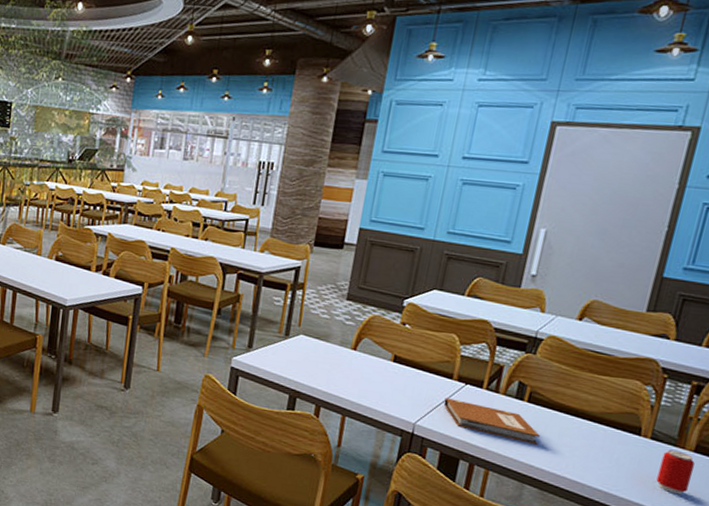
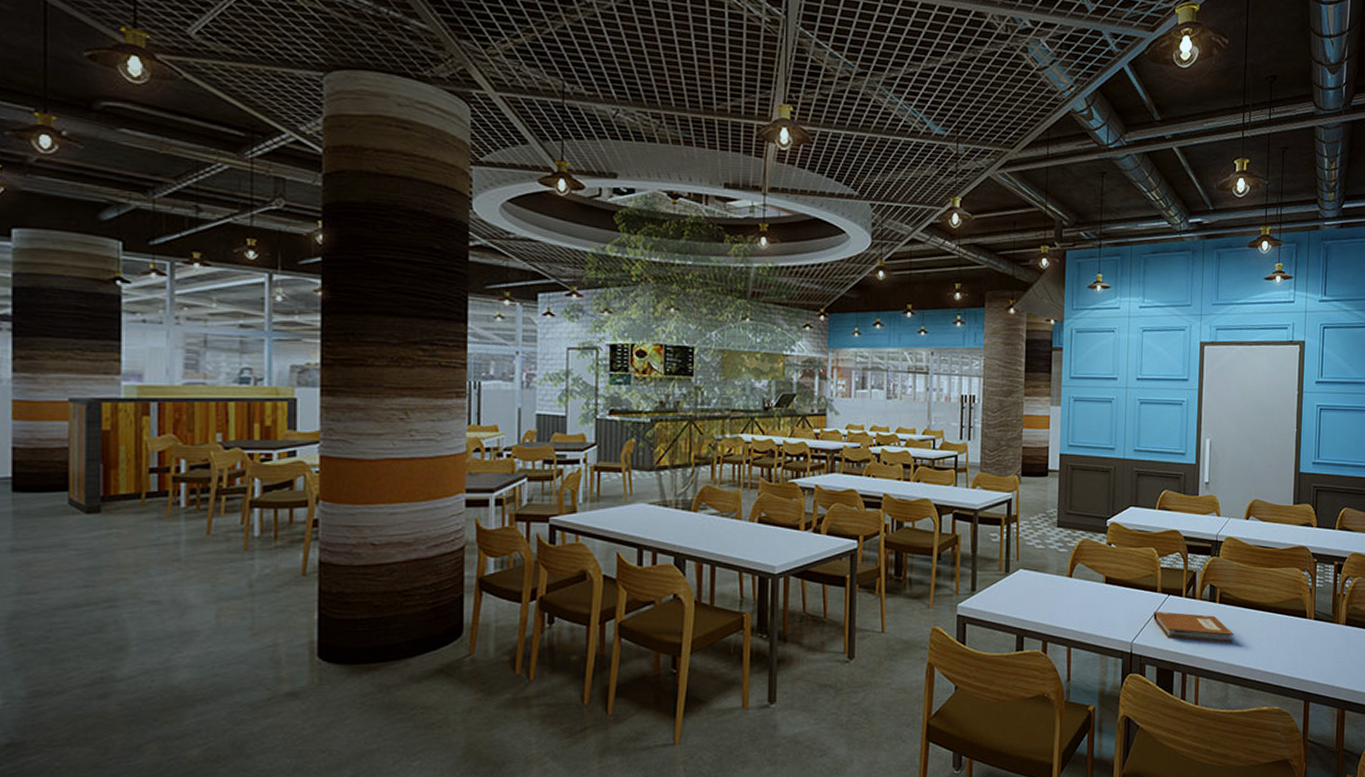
beverage can: present [656,449,695,495] -> none [1324,626,1347,667]

